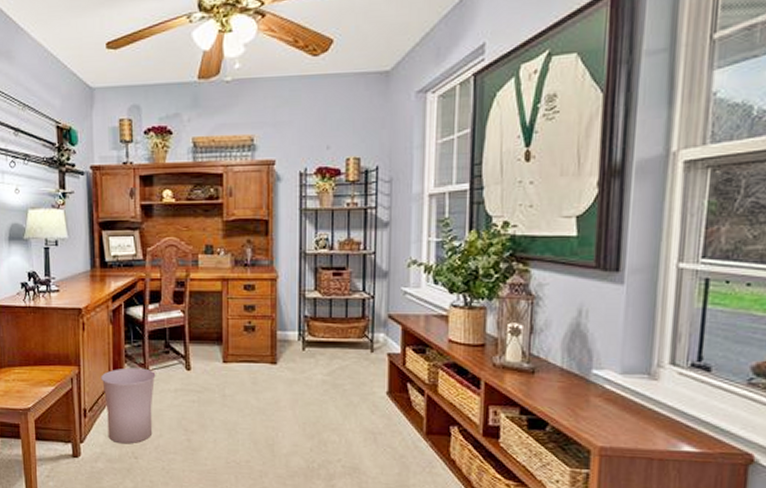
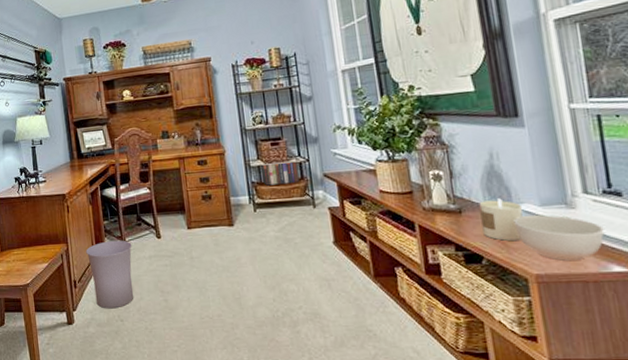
books: none [318,289,361,322] -> present [261,155,300,186]
candle: none [553,361,602,410] -> present [479,198,523,242]
bowl: none [588,382,683,437] -> present [513,215,605,262]

